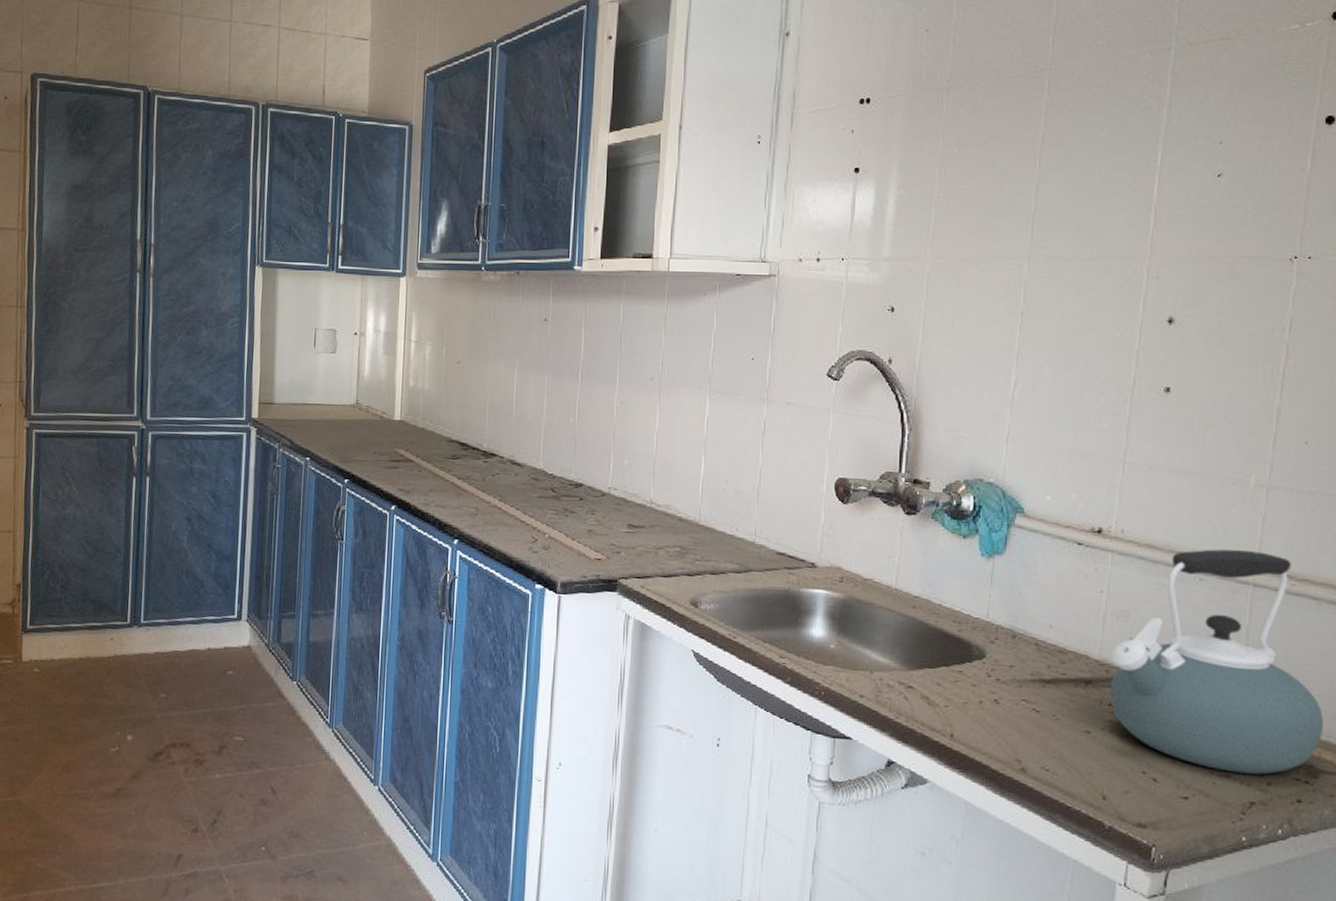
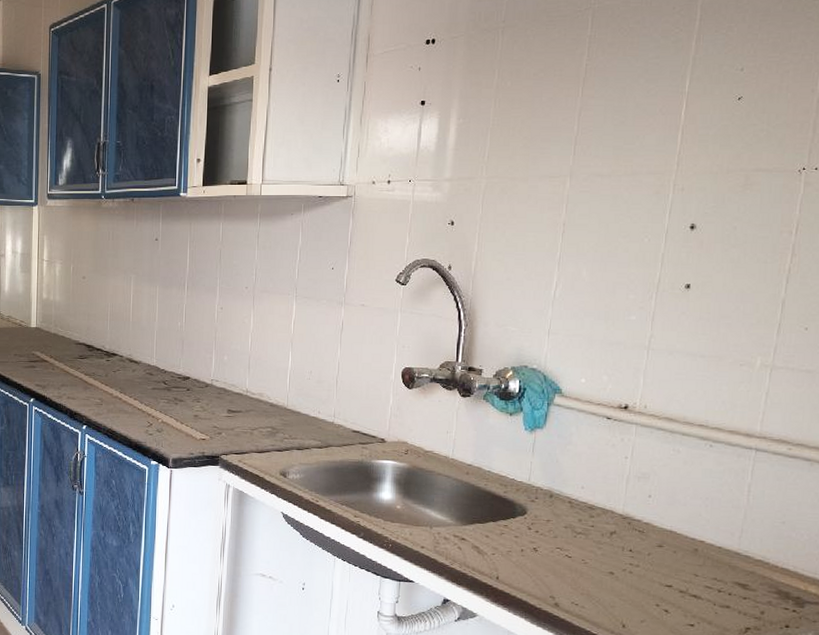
kettle: present [1110,549,1323,775] -> none [631,420,811,605]

